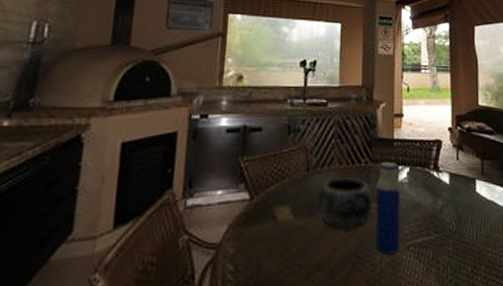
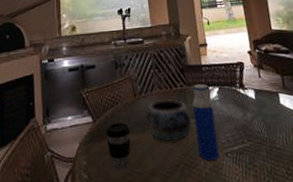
coffee cup: none [264,202,297,260] -> present [106,122,131,169]

